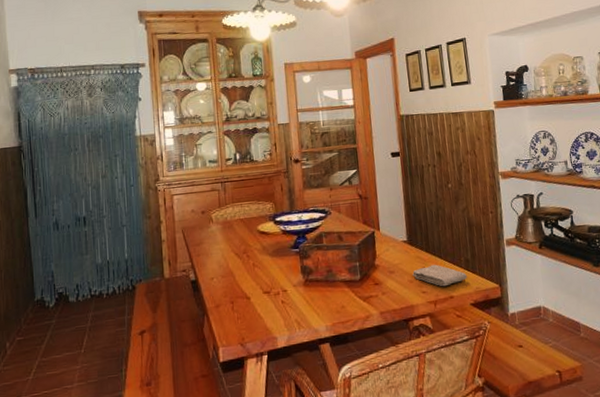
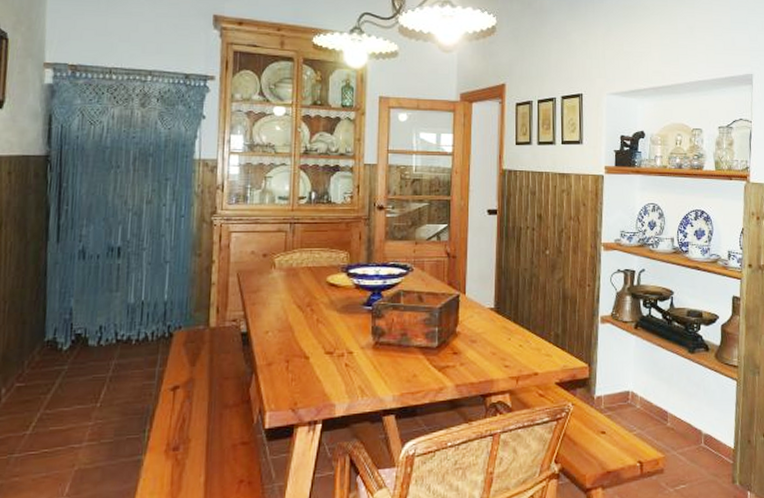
washcloth: present [412,264,467,287] -> none [496,336,555,362]

